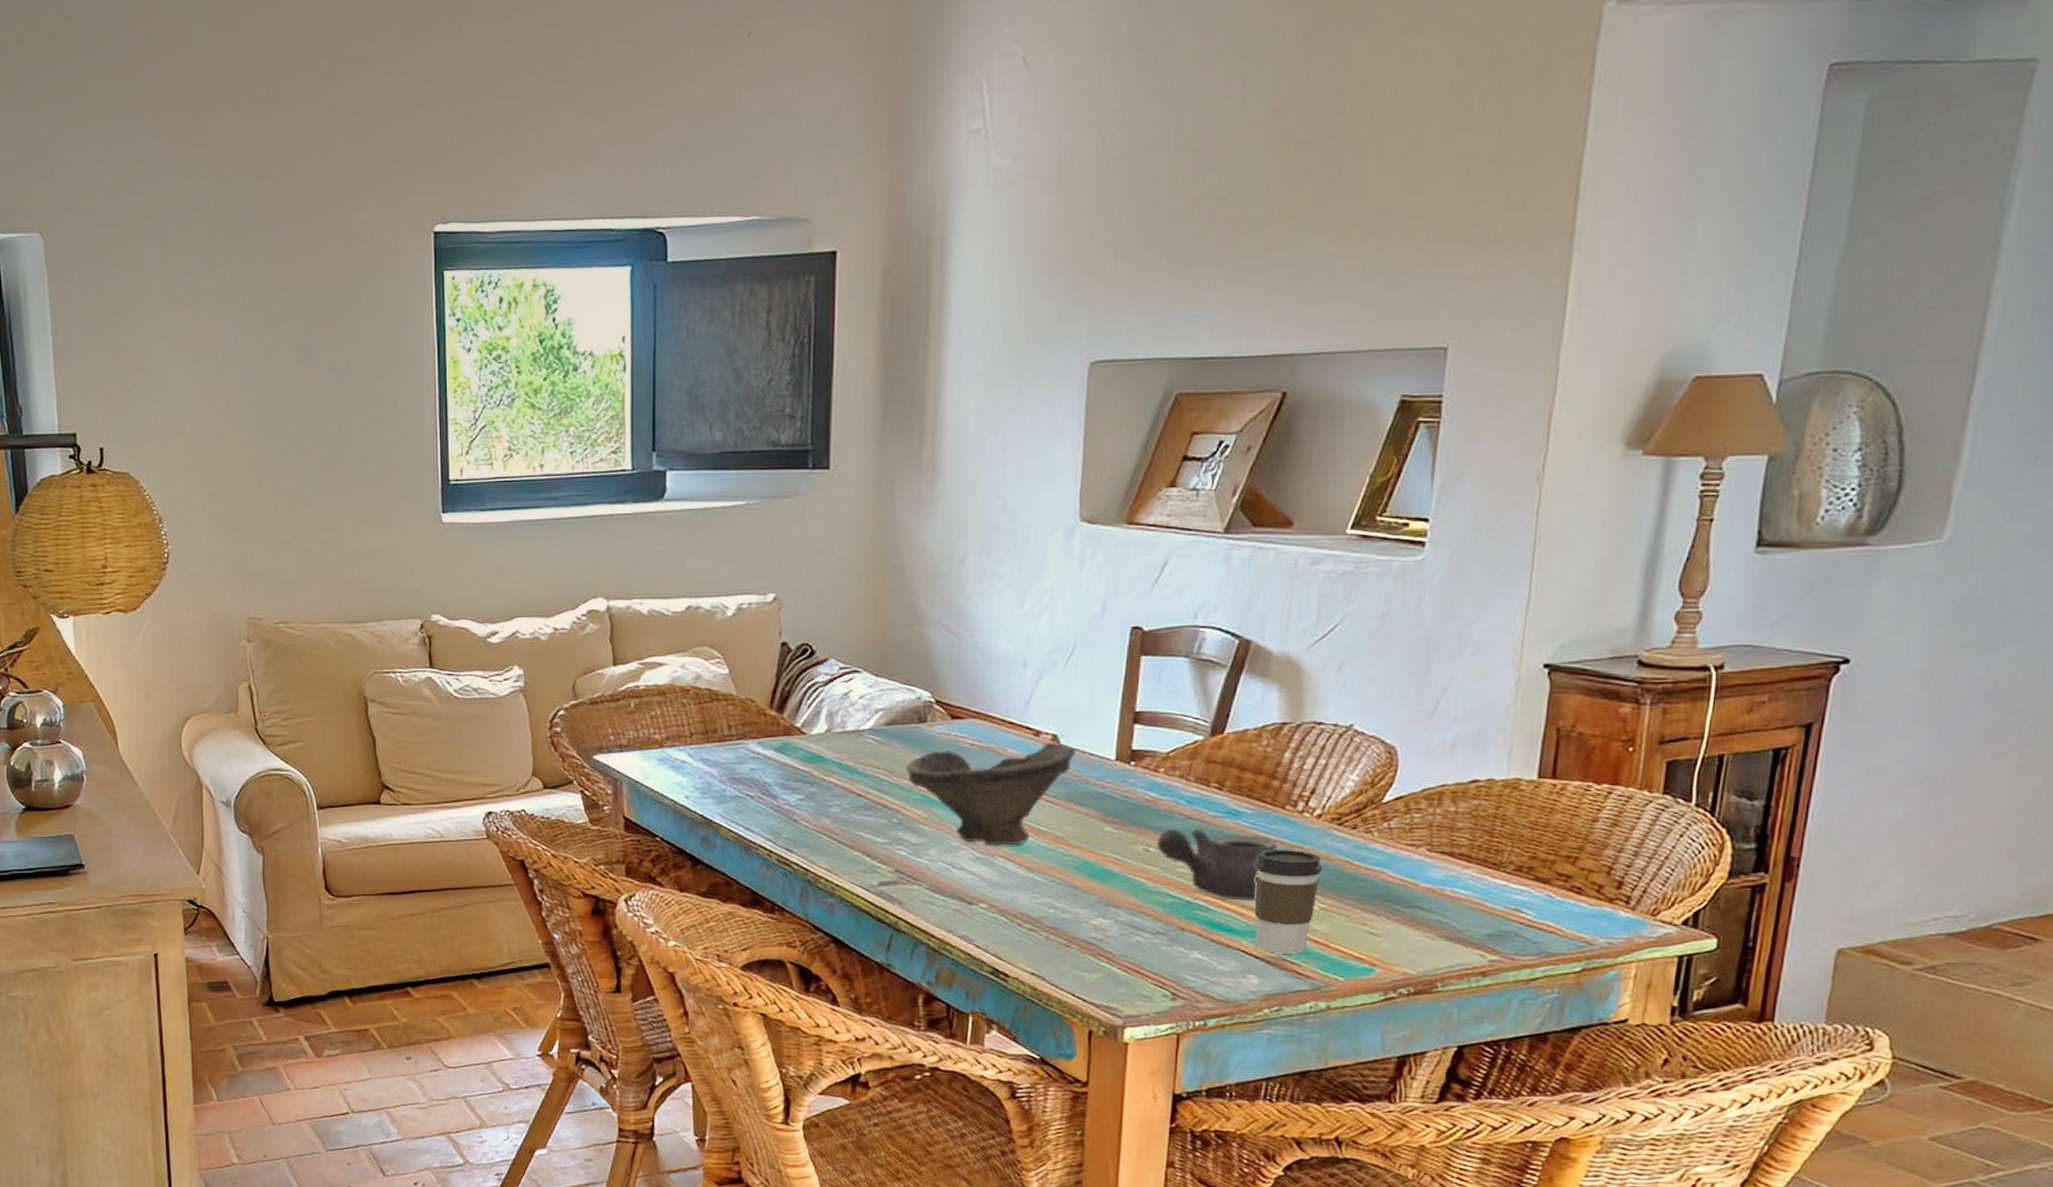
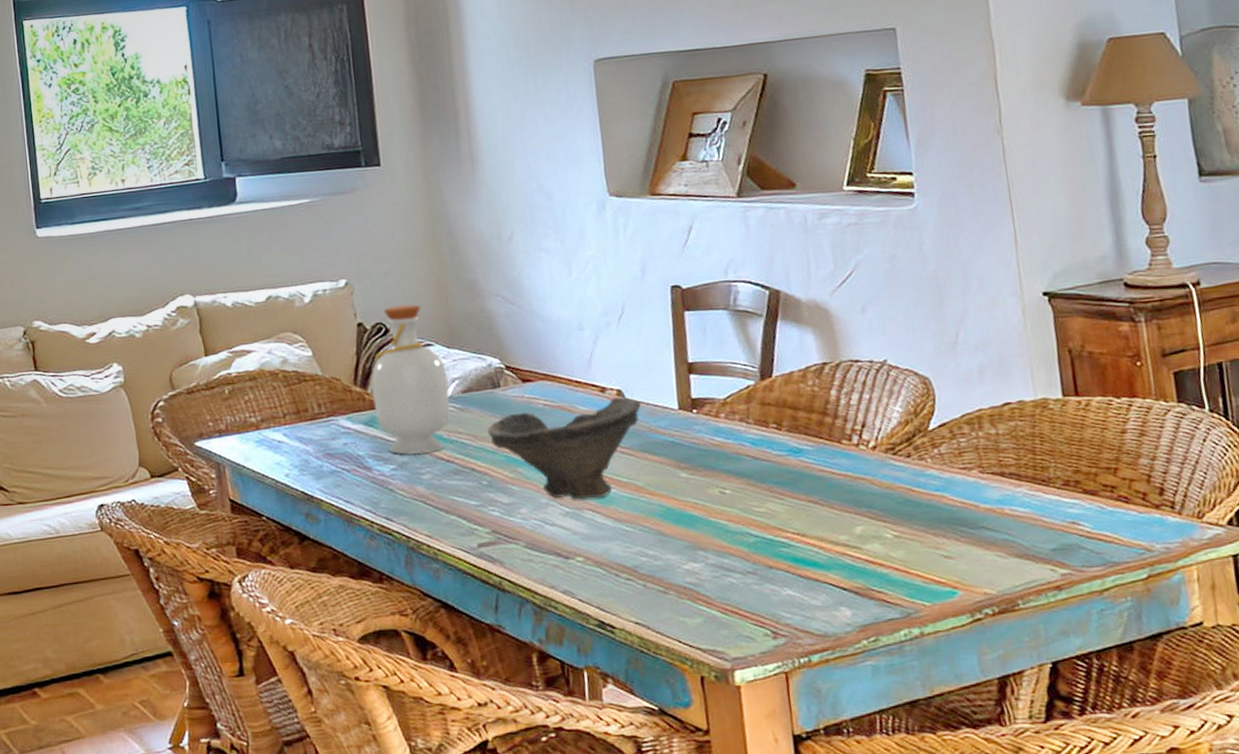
bottle: none [787,625,872,786] -> present [371,304,451,455]
teapot: present [1157,828,1278,901] -> none [731,467,843,535]
coffee cup: present [1254,850,1323,954] -> none [825,481,889,584]

